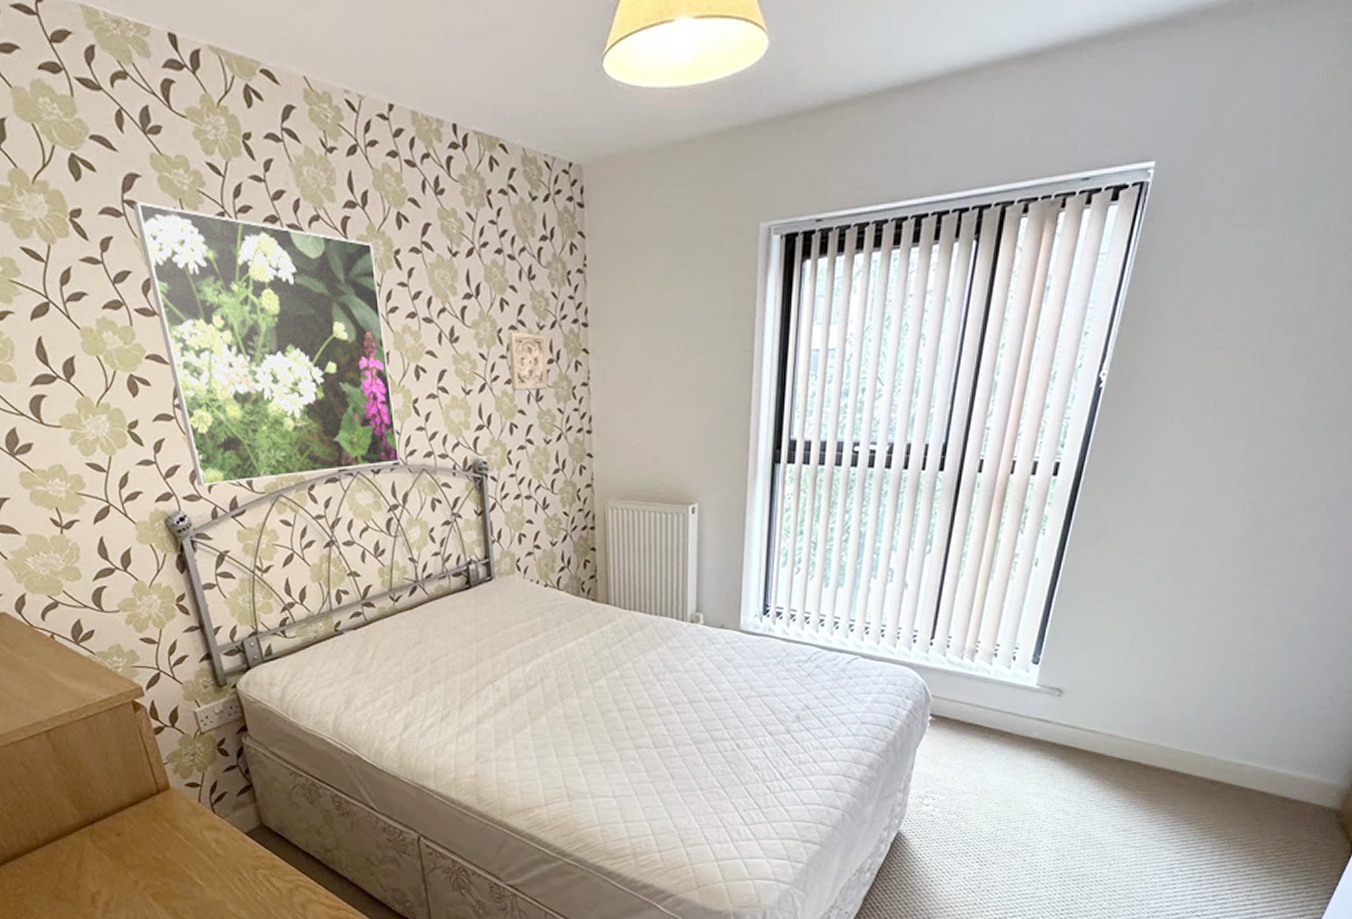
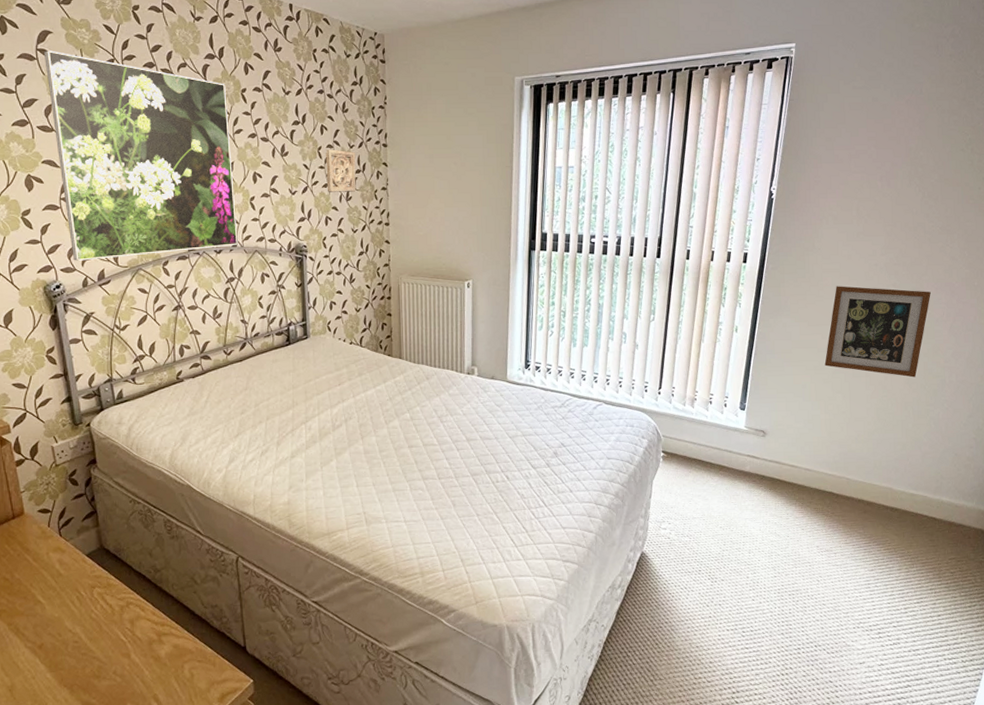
picture frame: none [1147,504,1300,622] -> present [824,286,931,378]

